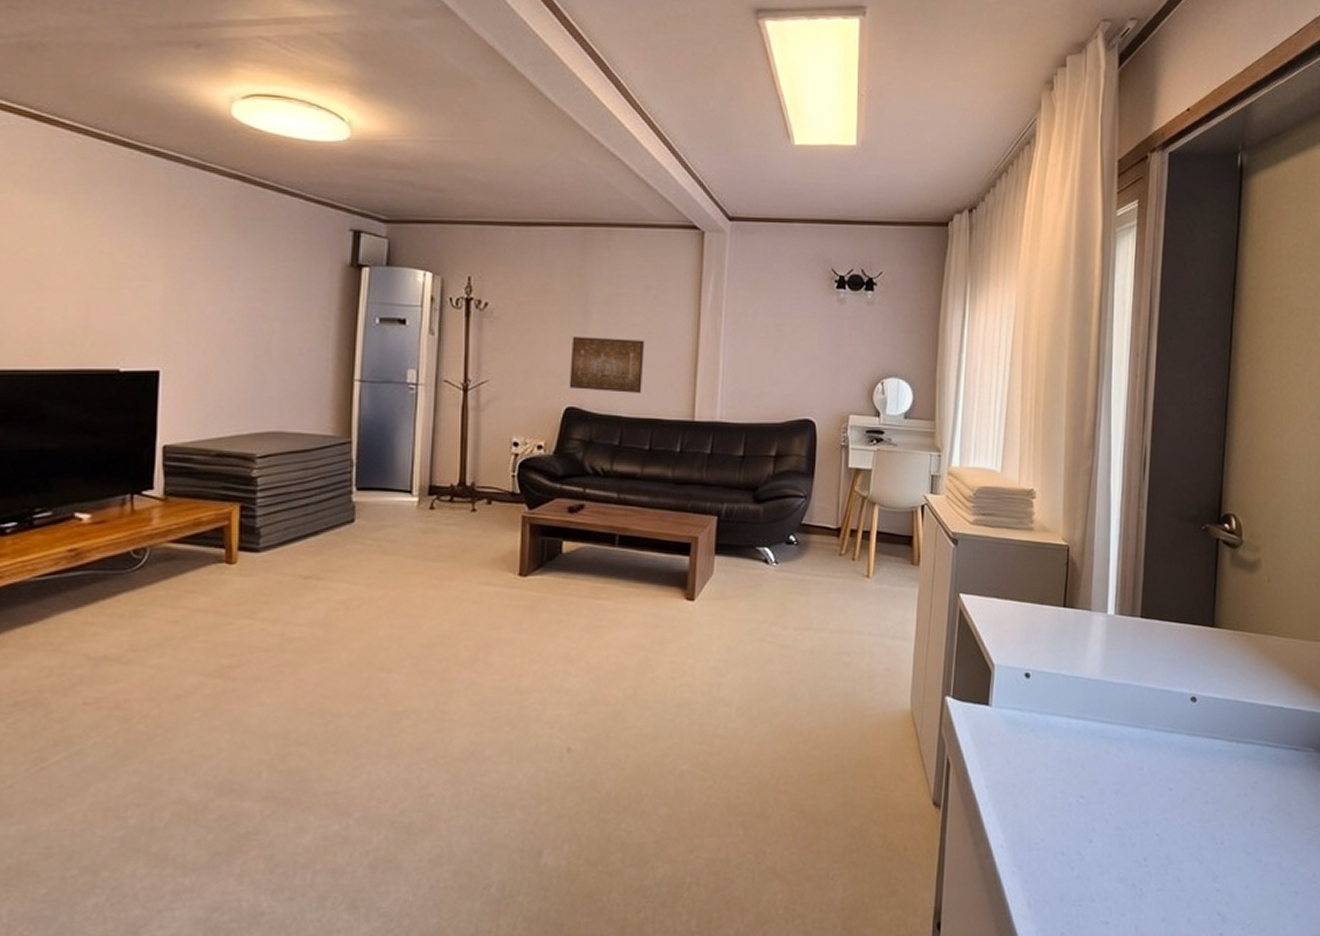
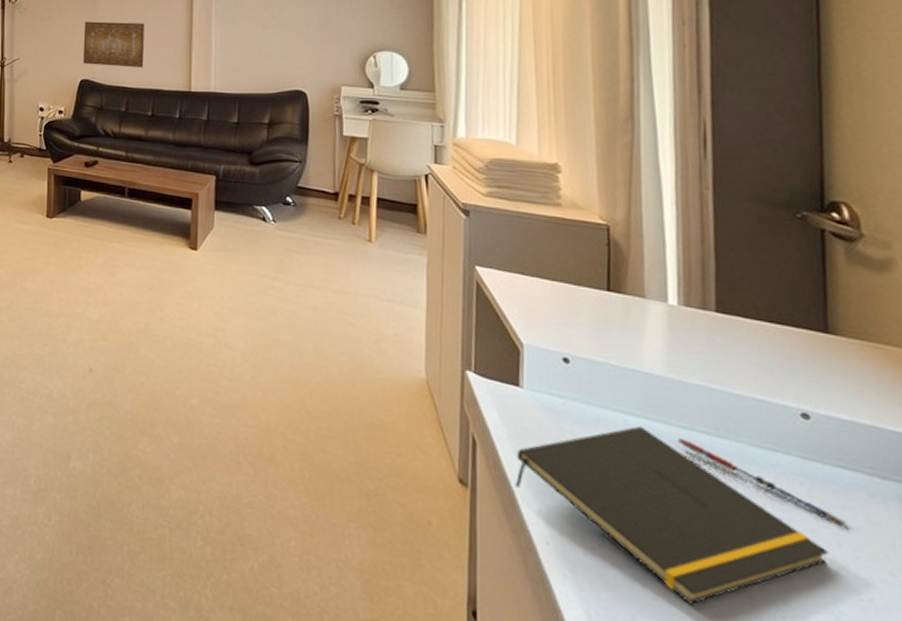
notepad: none [979,726,1199,876] -> present [515,425,829,605]
pen: none [1106,732,1213,786] -> present [678,438,847,526]

